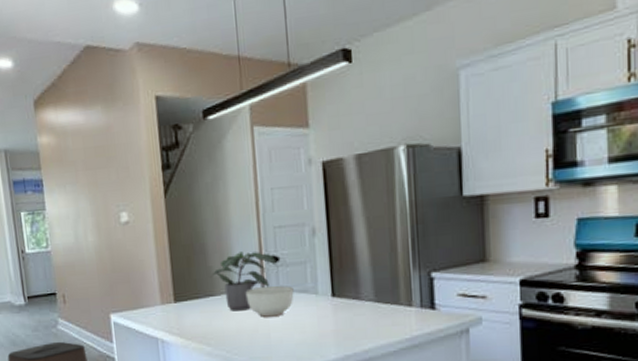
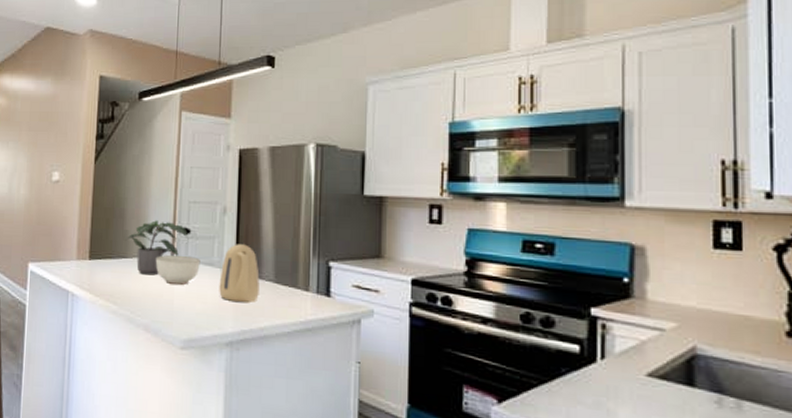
kettle: none [316,265,360,327] -> present [219,244,260,302]

